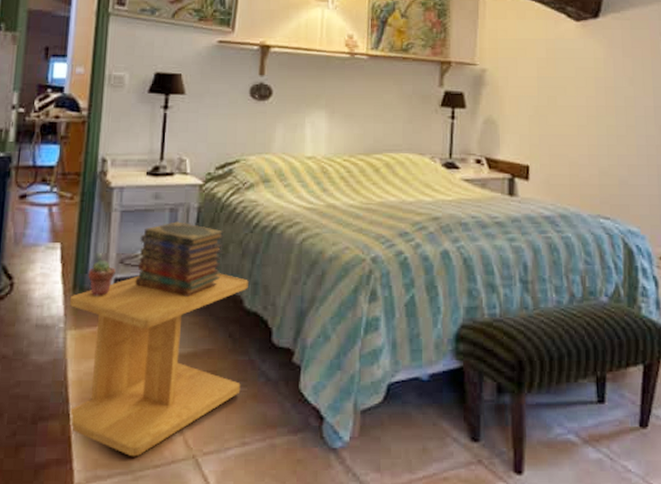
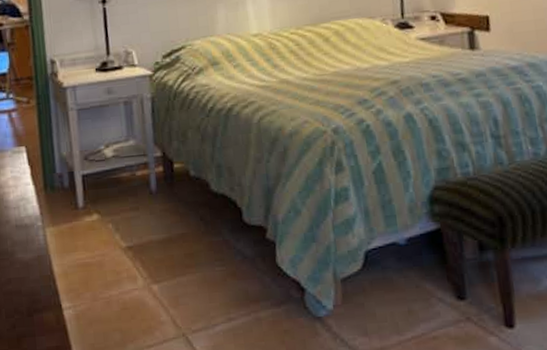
side table: present [69,273,249,457] -> none [43,159,220,340]
potted succulent: present [88,260,116,296] -> none [55,158,82,194]
book stack: present [135,221,225,297] -> none [100,113,184,186]

